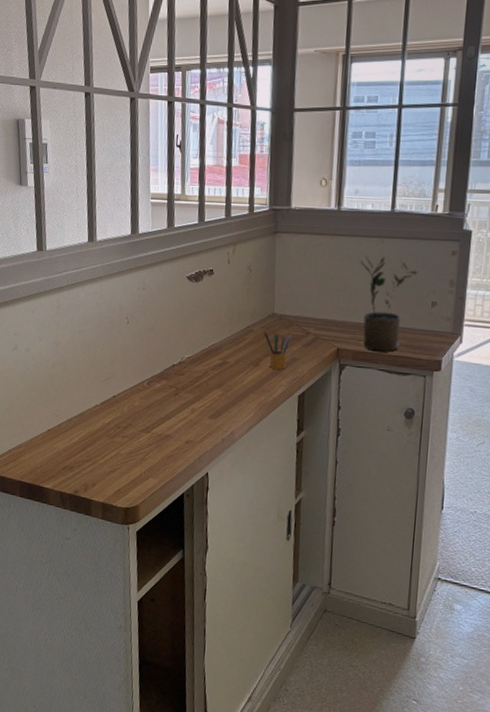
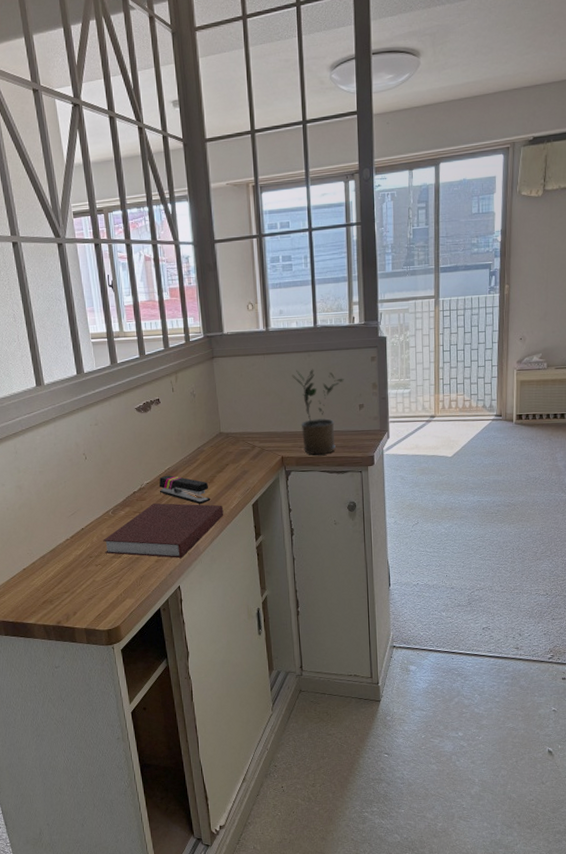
notebook: none [134,380,266,443] -> present [103,503,224,558]
stapler: none [199,351,254,388] -> present [159,475,211,505]
pencil box: present [264,330,291,371] -> none [214,447,239,484]

